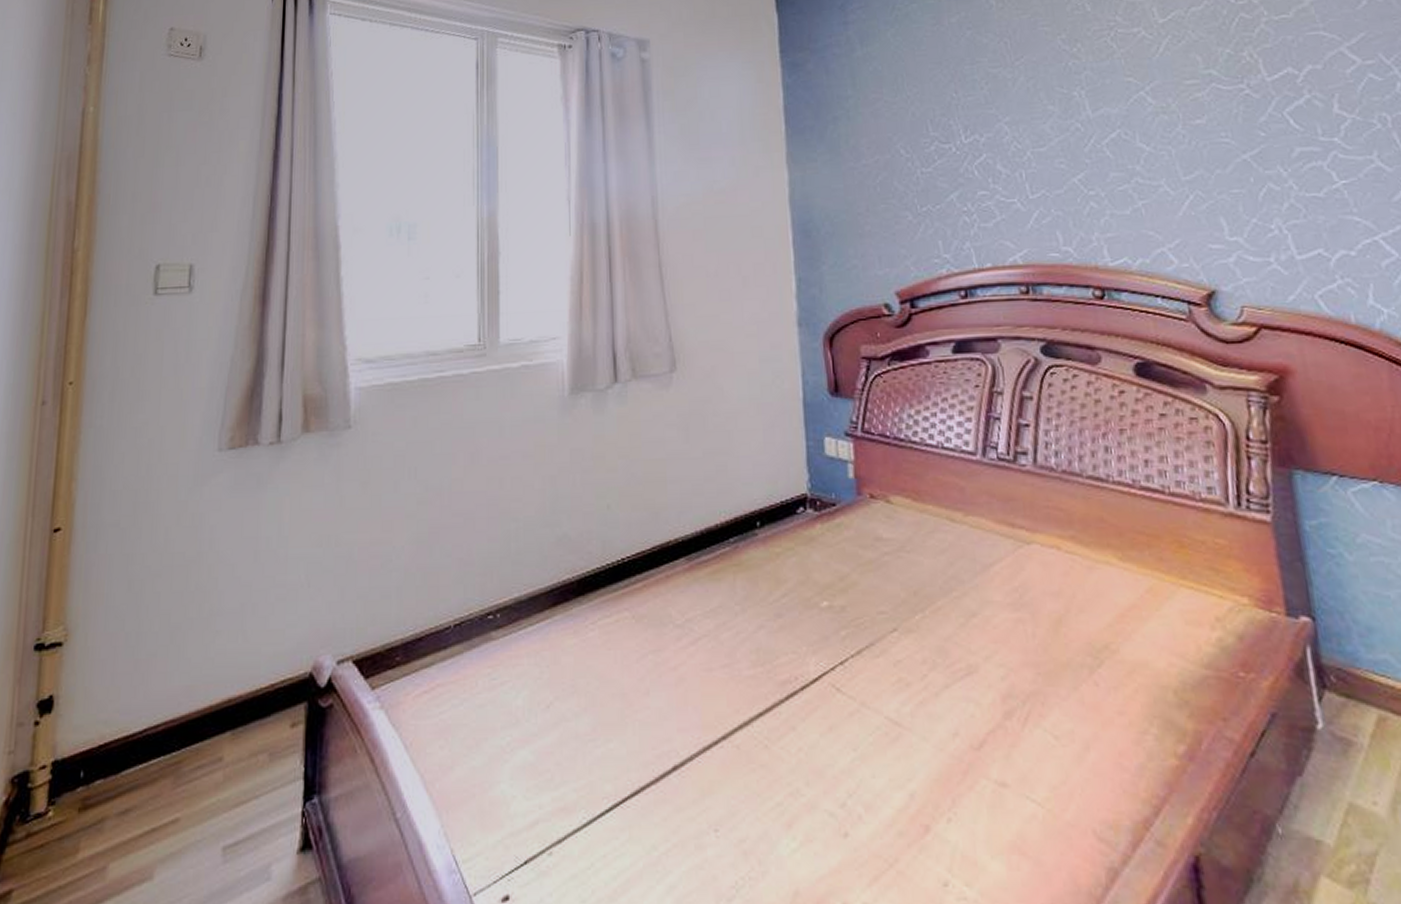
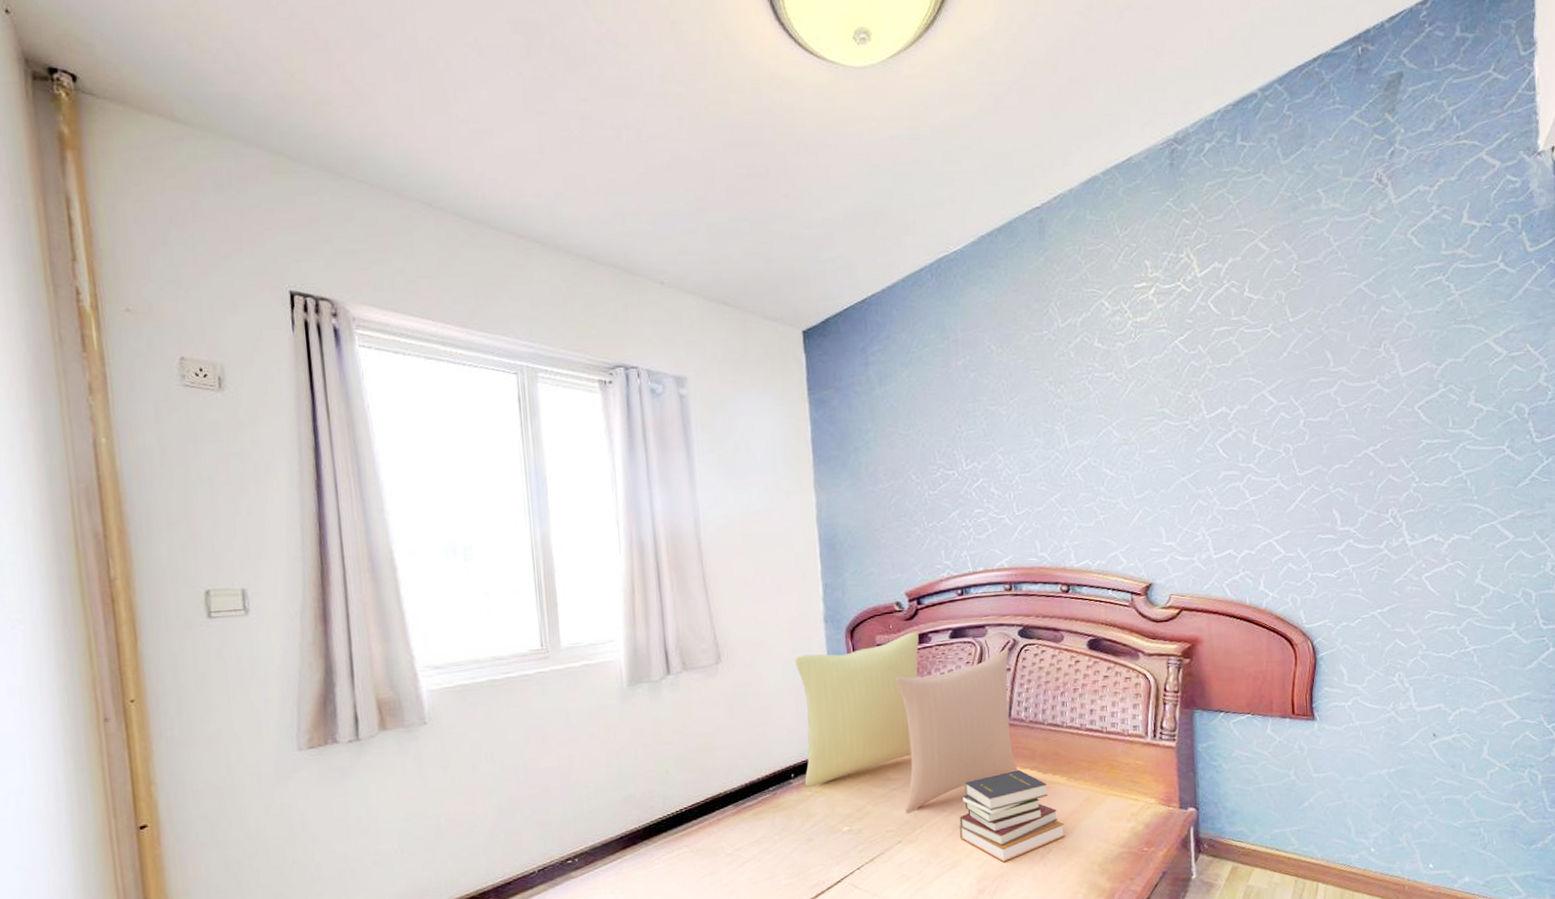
pillow: none [762,342,914,544] -> present [794,631,919,789]
pillow: none [886,370,1050,592] -> present [896,649,1018,815]
books: none [973,539,1122,674] -> present [959,769,1065,863]

